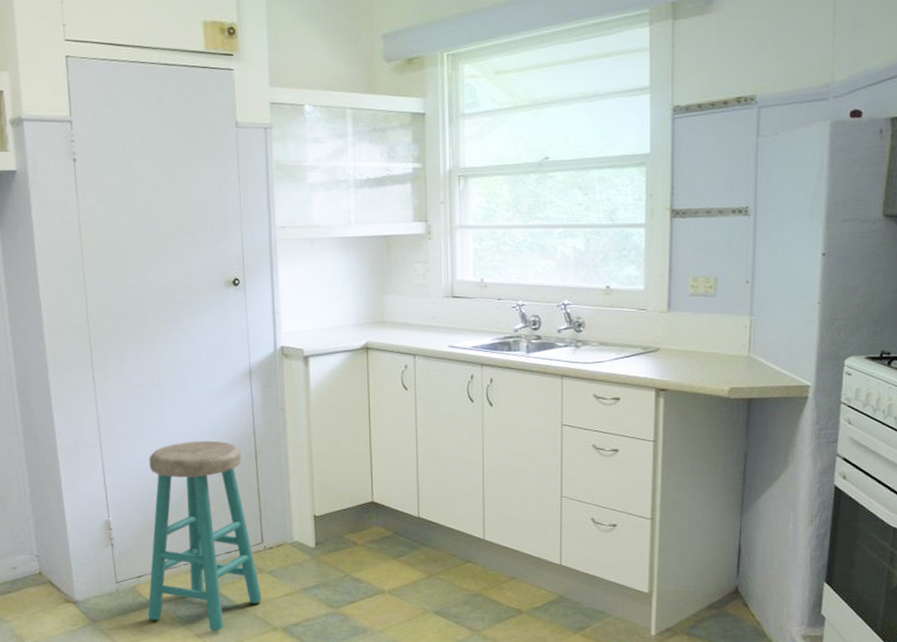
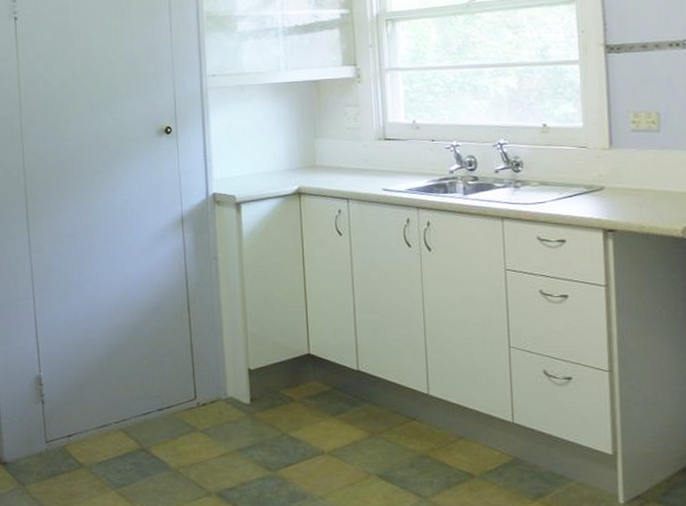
stool: present [148,440,263,632] -> none [78,291,196,497]

